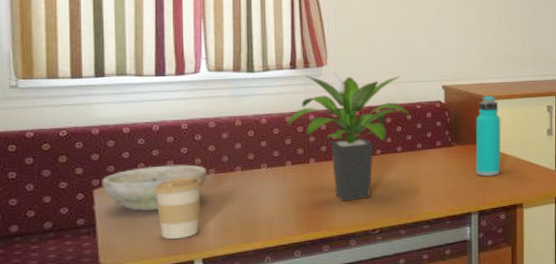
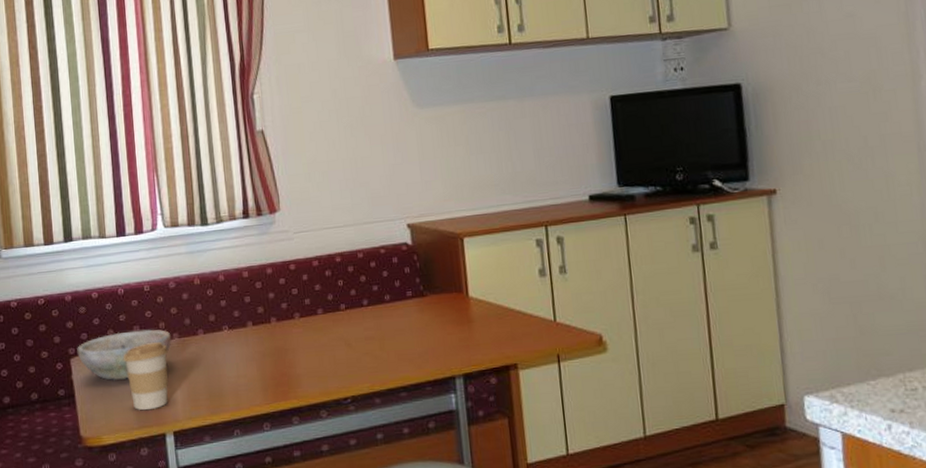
potted plant: present [287,72,412,202] -> none [244,216,377,366]
water bottle: present [475,95,501,177] -> none [450,231,486,332]

